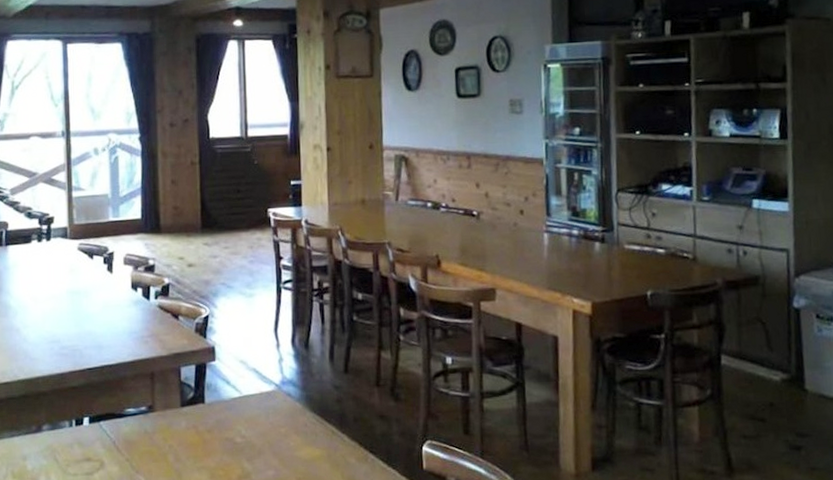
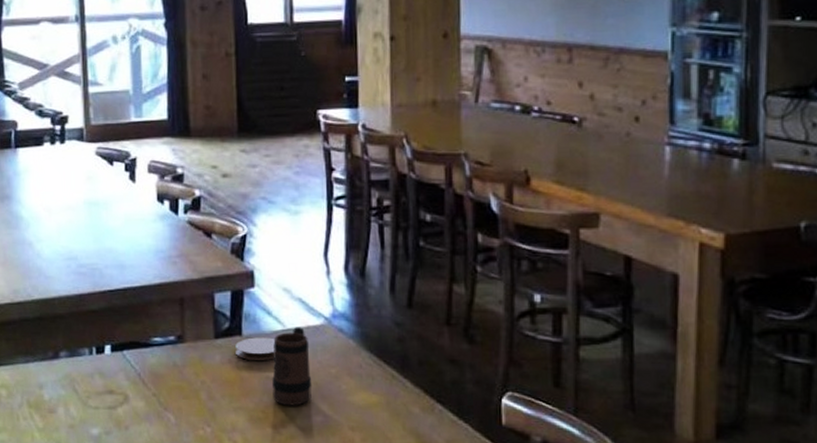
coaster: none [199,404,234,424] -> present [235,337,276,360]
mug: none [231,393,265,463] -> present [272,327,312,406]

